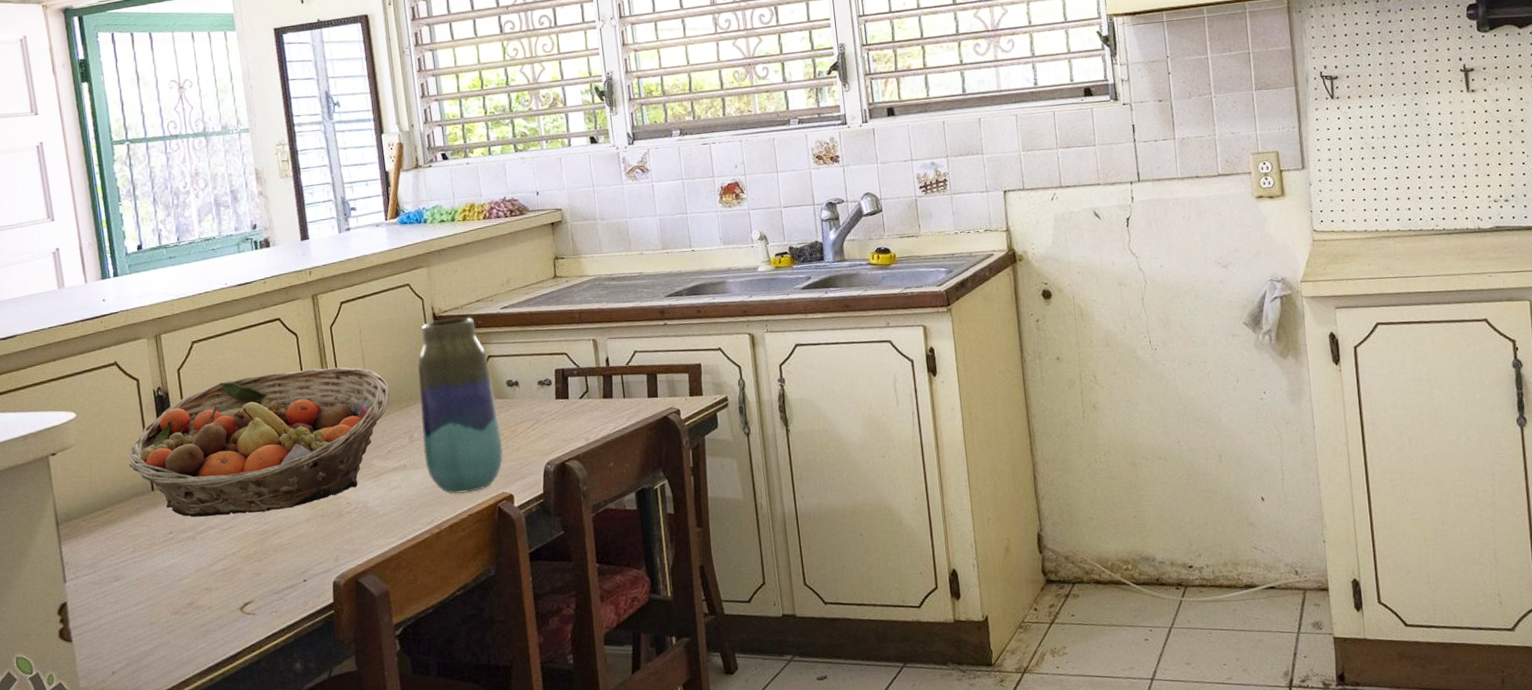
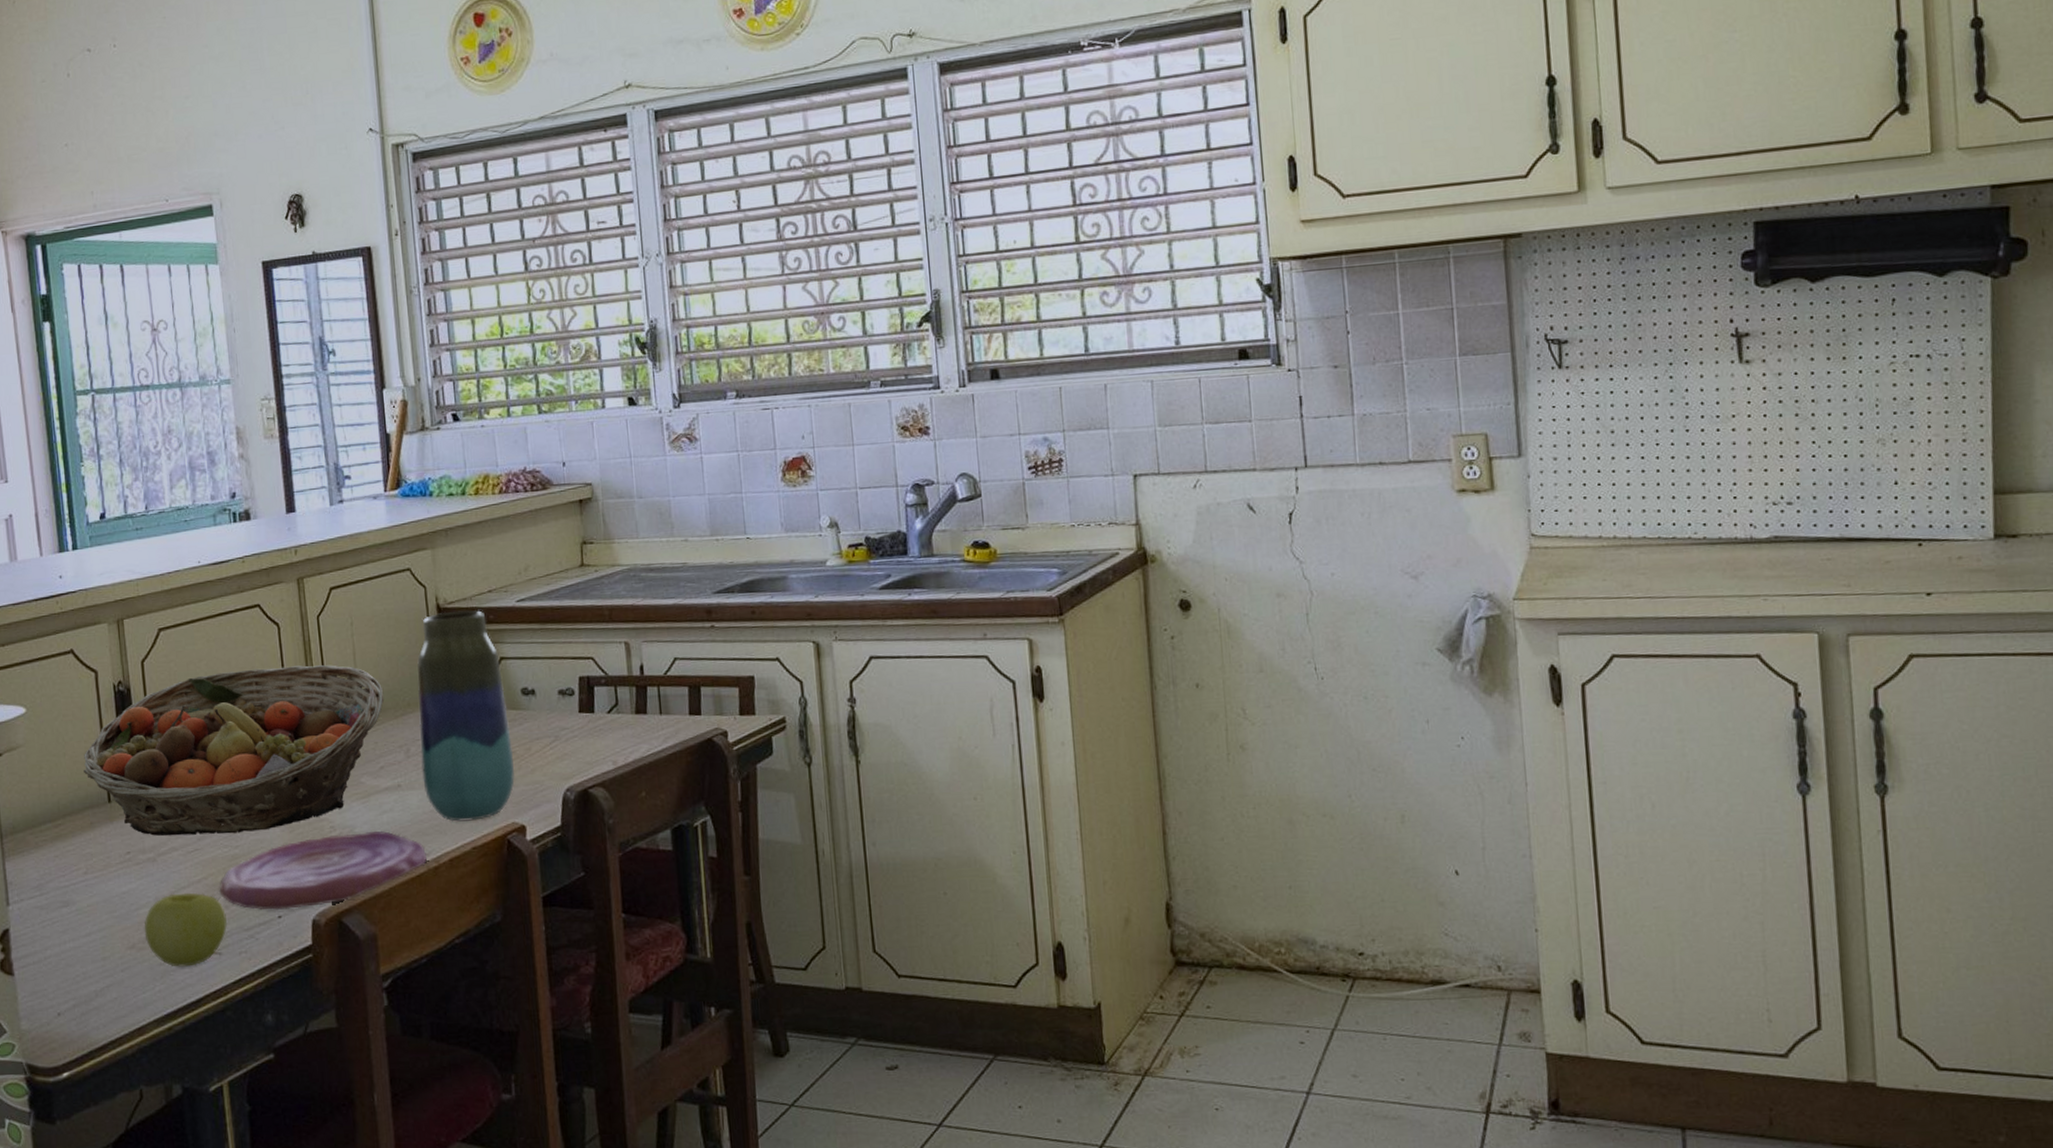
apple: none [186,564,260,628] -> present [144,892,228,967]
plate: none [251,504,430,575] -> present [219,831,427,910]

